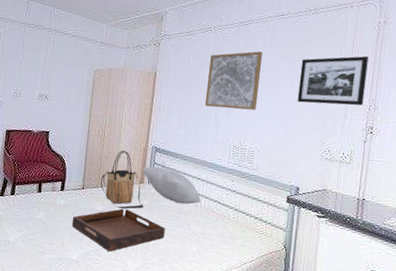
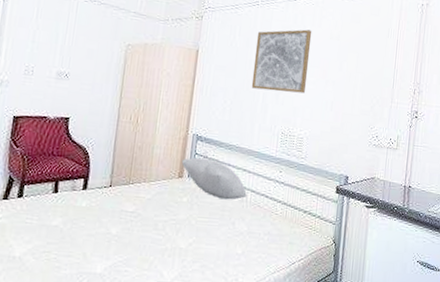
serving tray: present [71,208,165,252] -> none [96,208,207,260]
tote bag: present [100,150,144,209] -> none [132,140,183,208]
picture frame: present [297,55,369,106] -> none [346,38,413,89]

